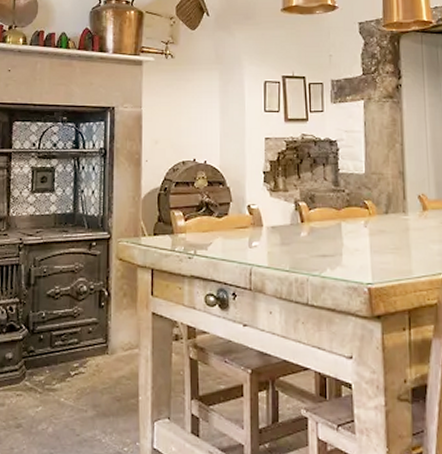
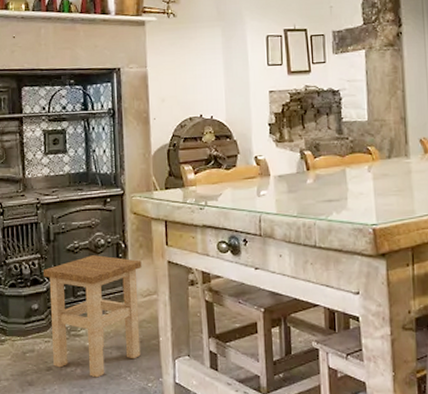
stool: none [21,302,125,439] -> present [44,255,142,378]

